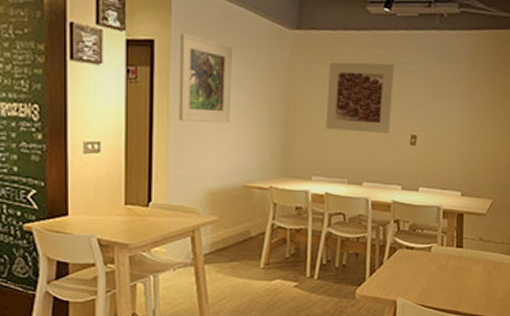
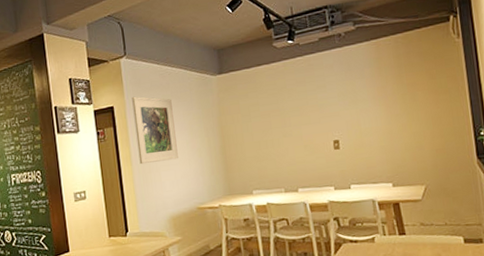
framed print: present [326,62,394,133] -> none [251,84,313,149]

